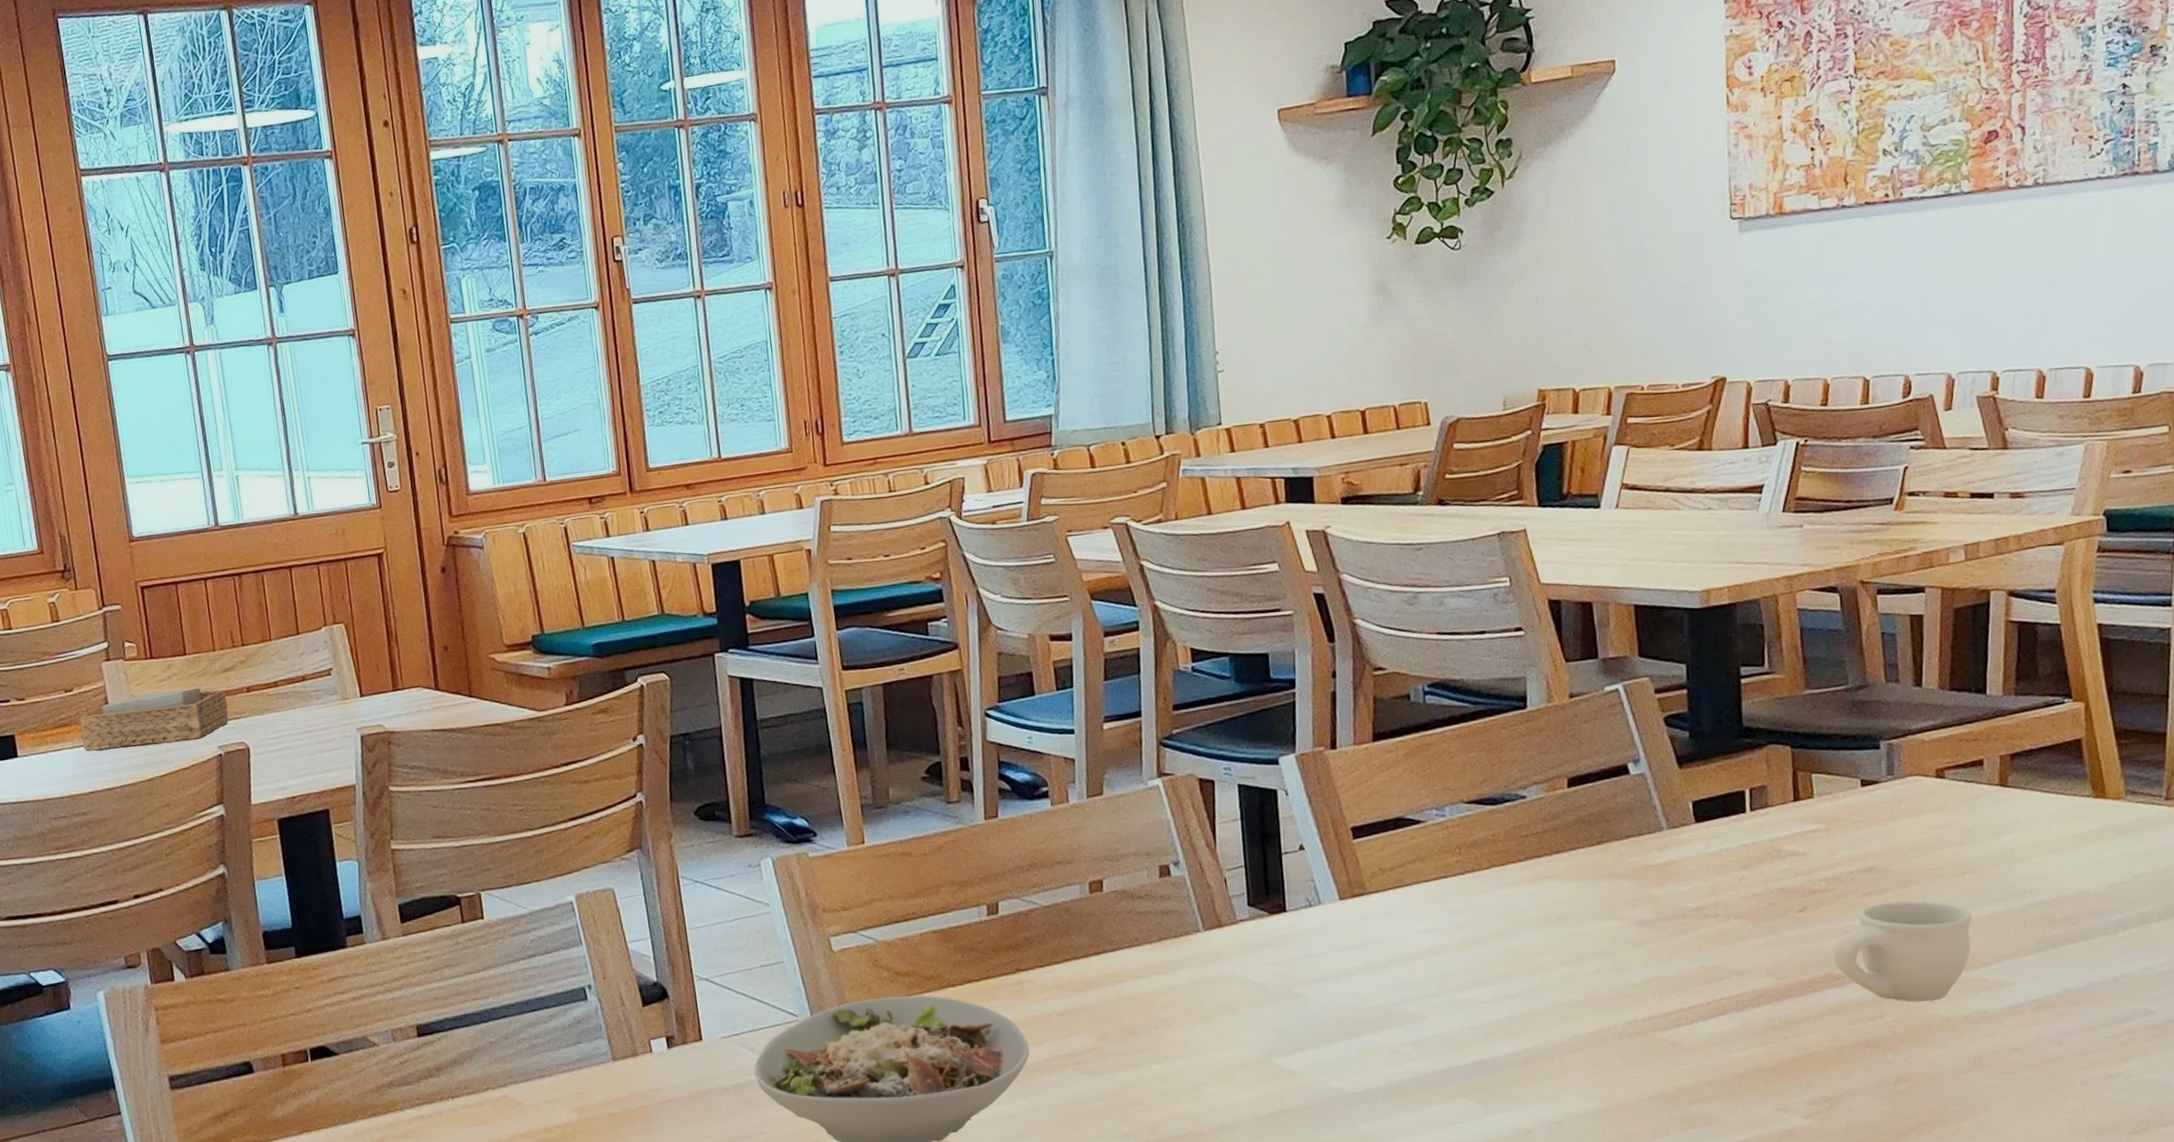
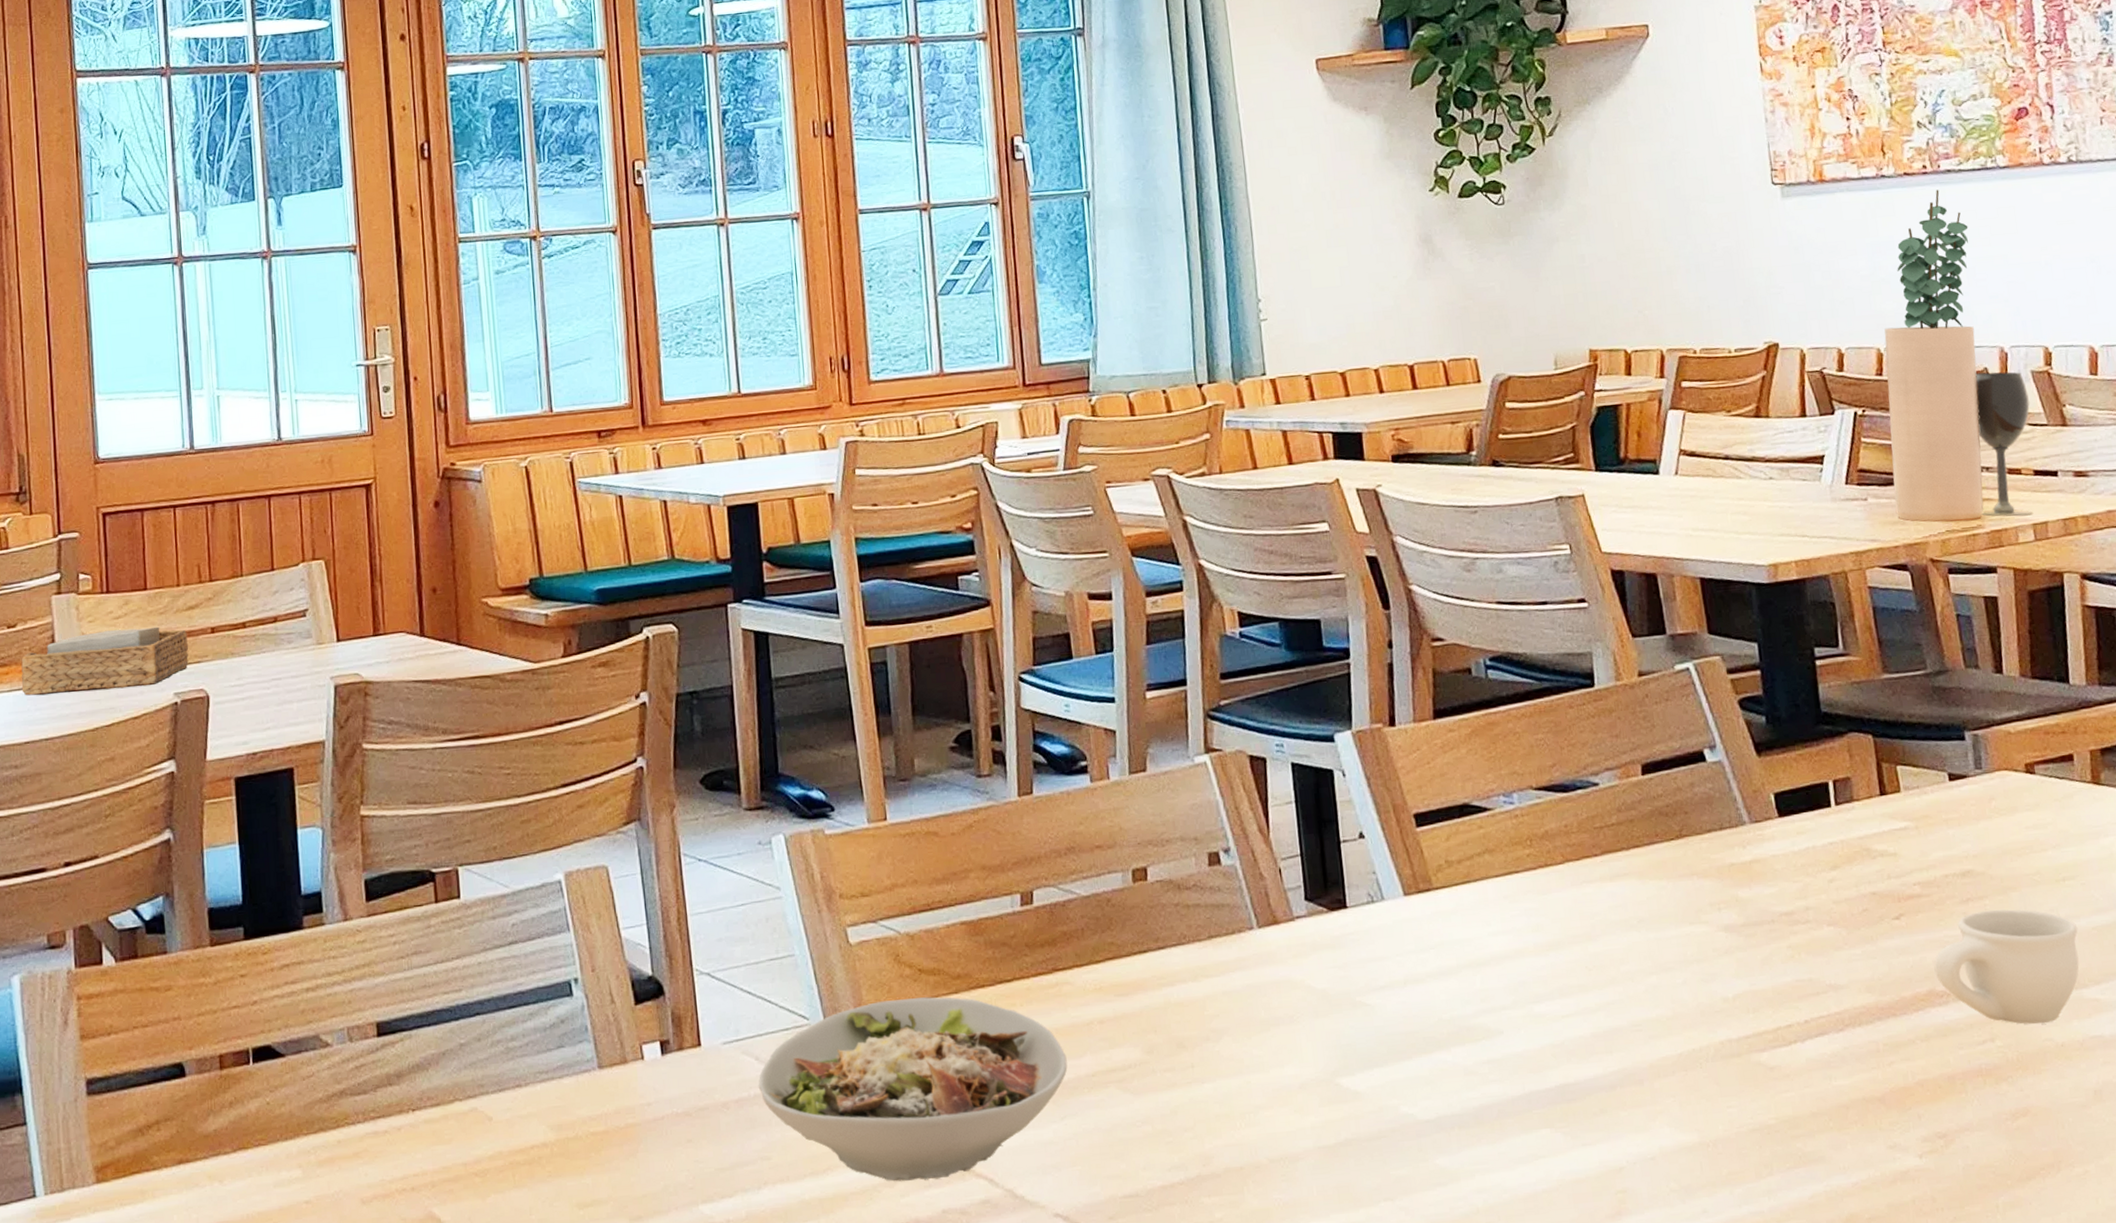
vase: none [1829,218,1926,546] -> present [1884,189,1984,523]
wine glass: none [1914,397,1972,539] -> present [1975,371,2034,517]

